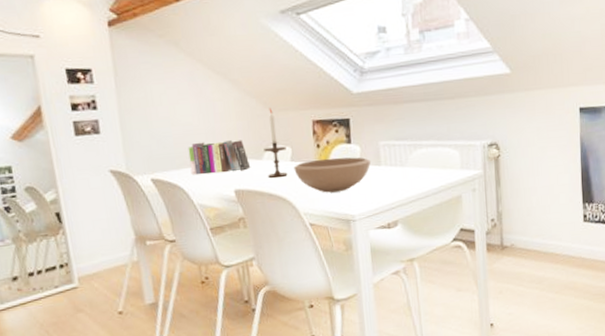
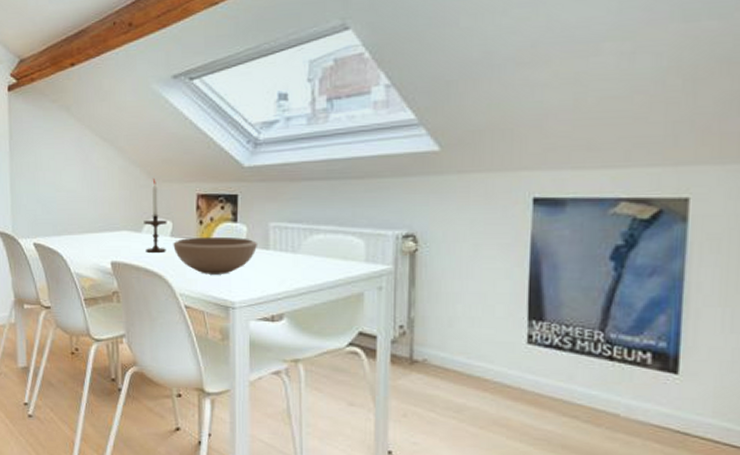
books: present [188,139,251,175] -> none [70,209,129,243]

